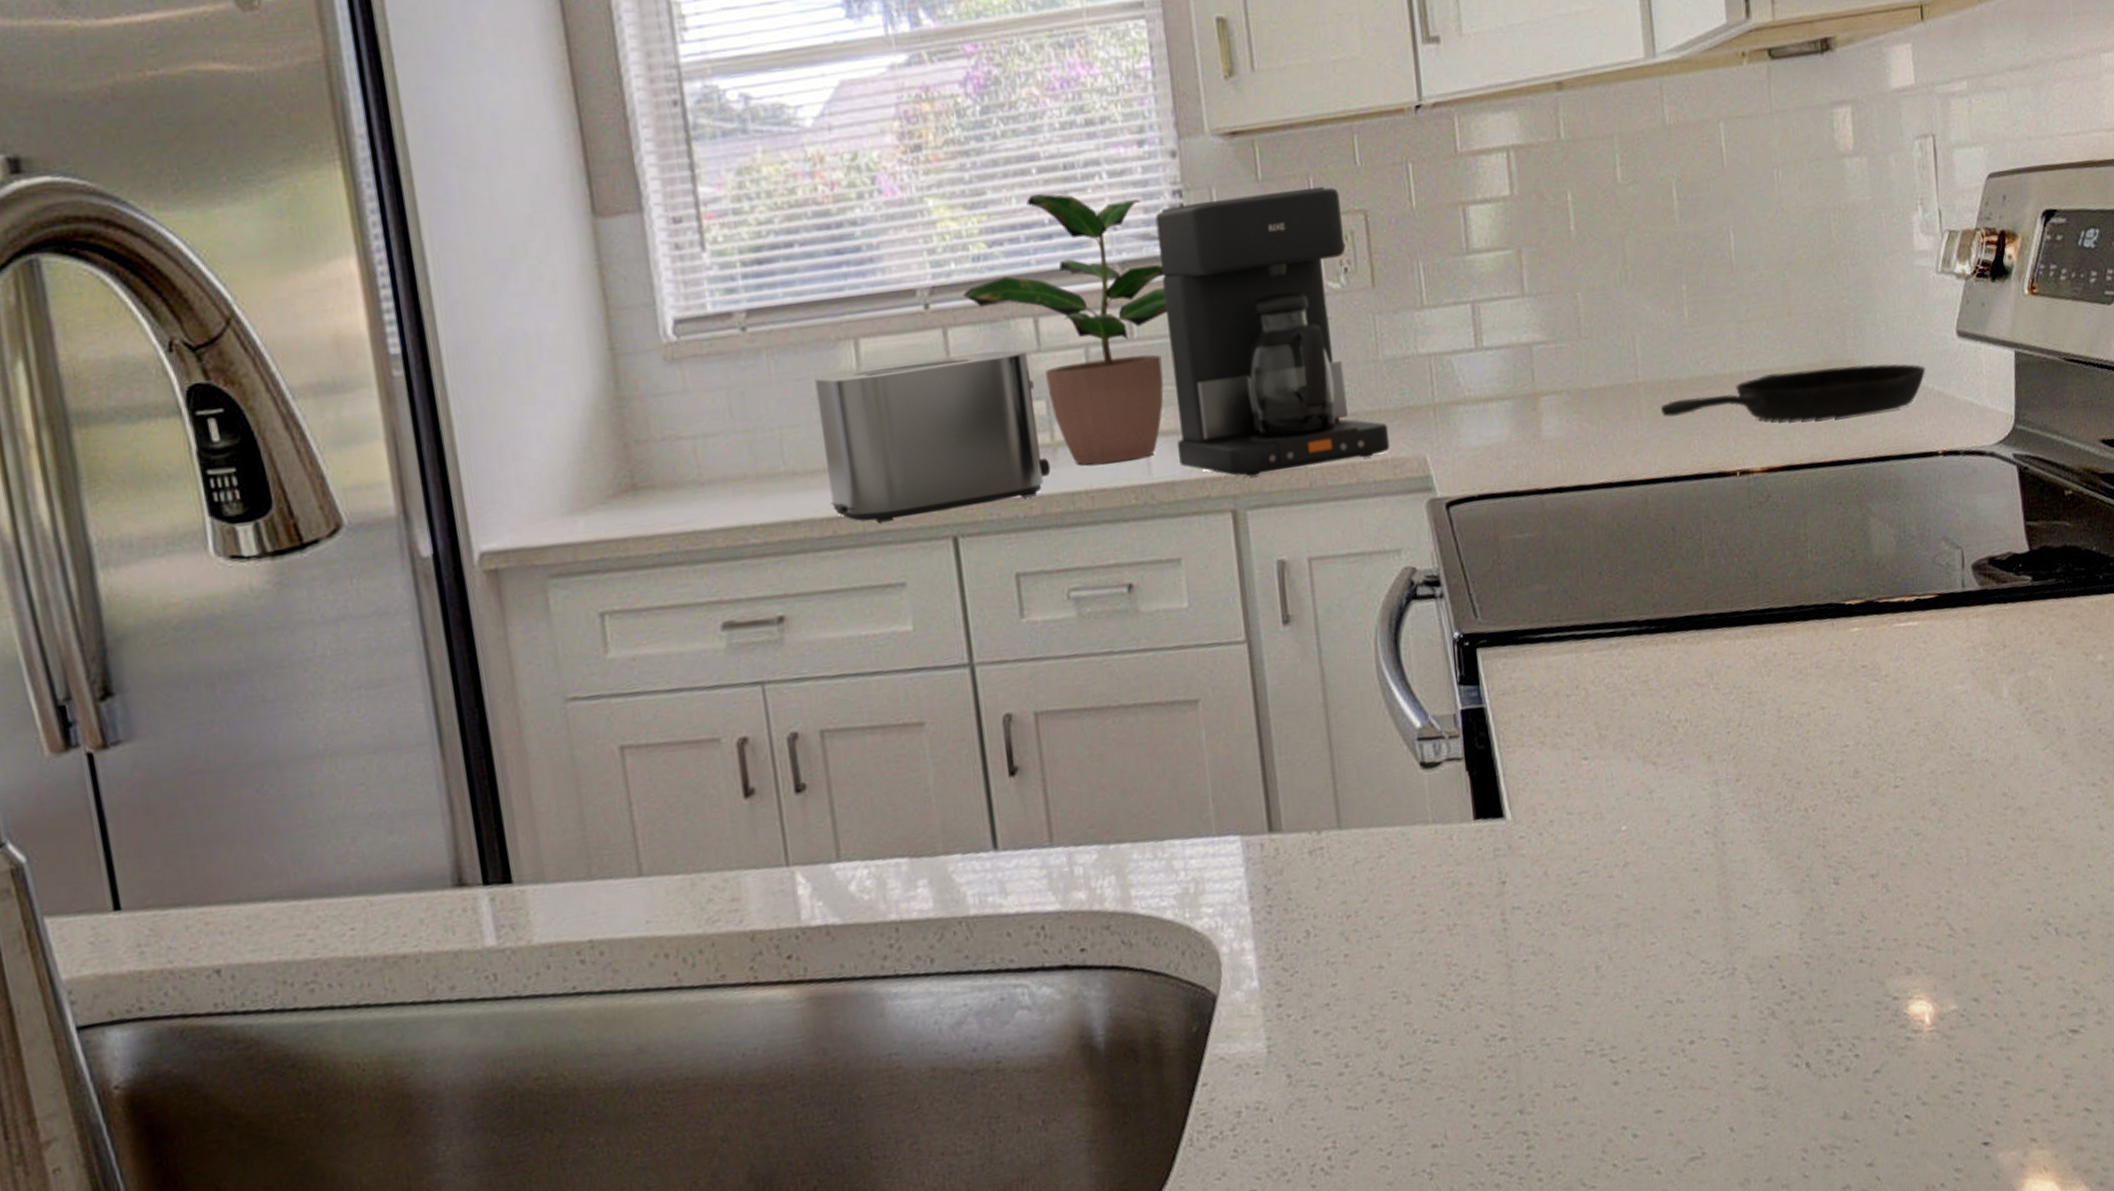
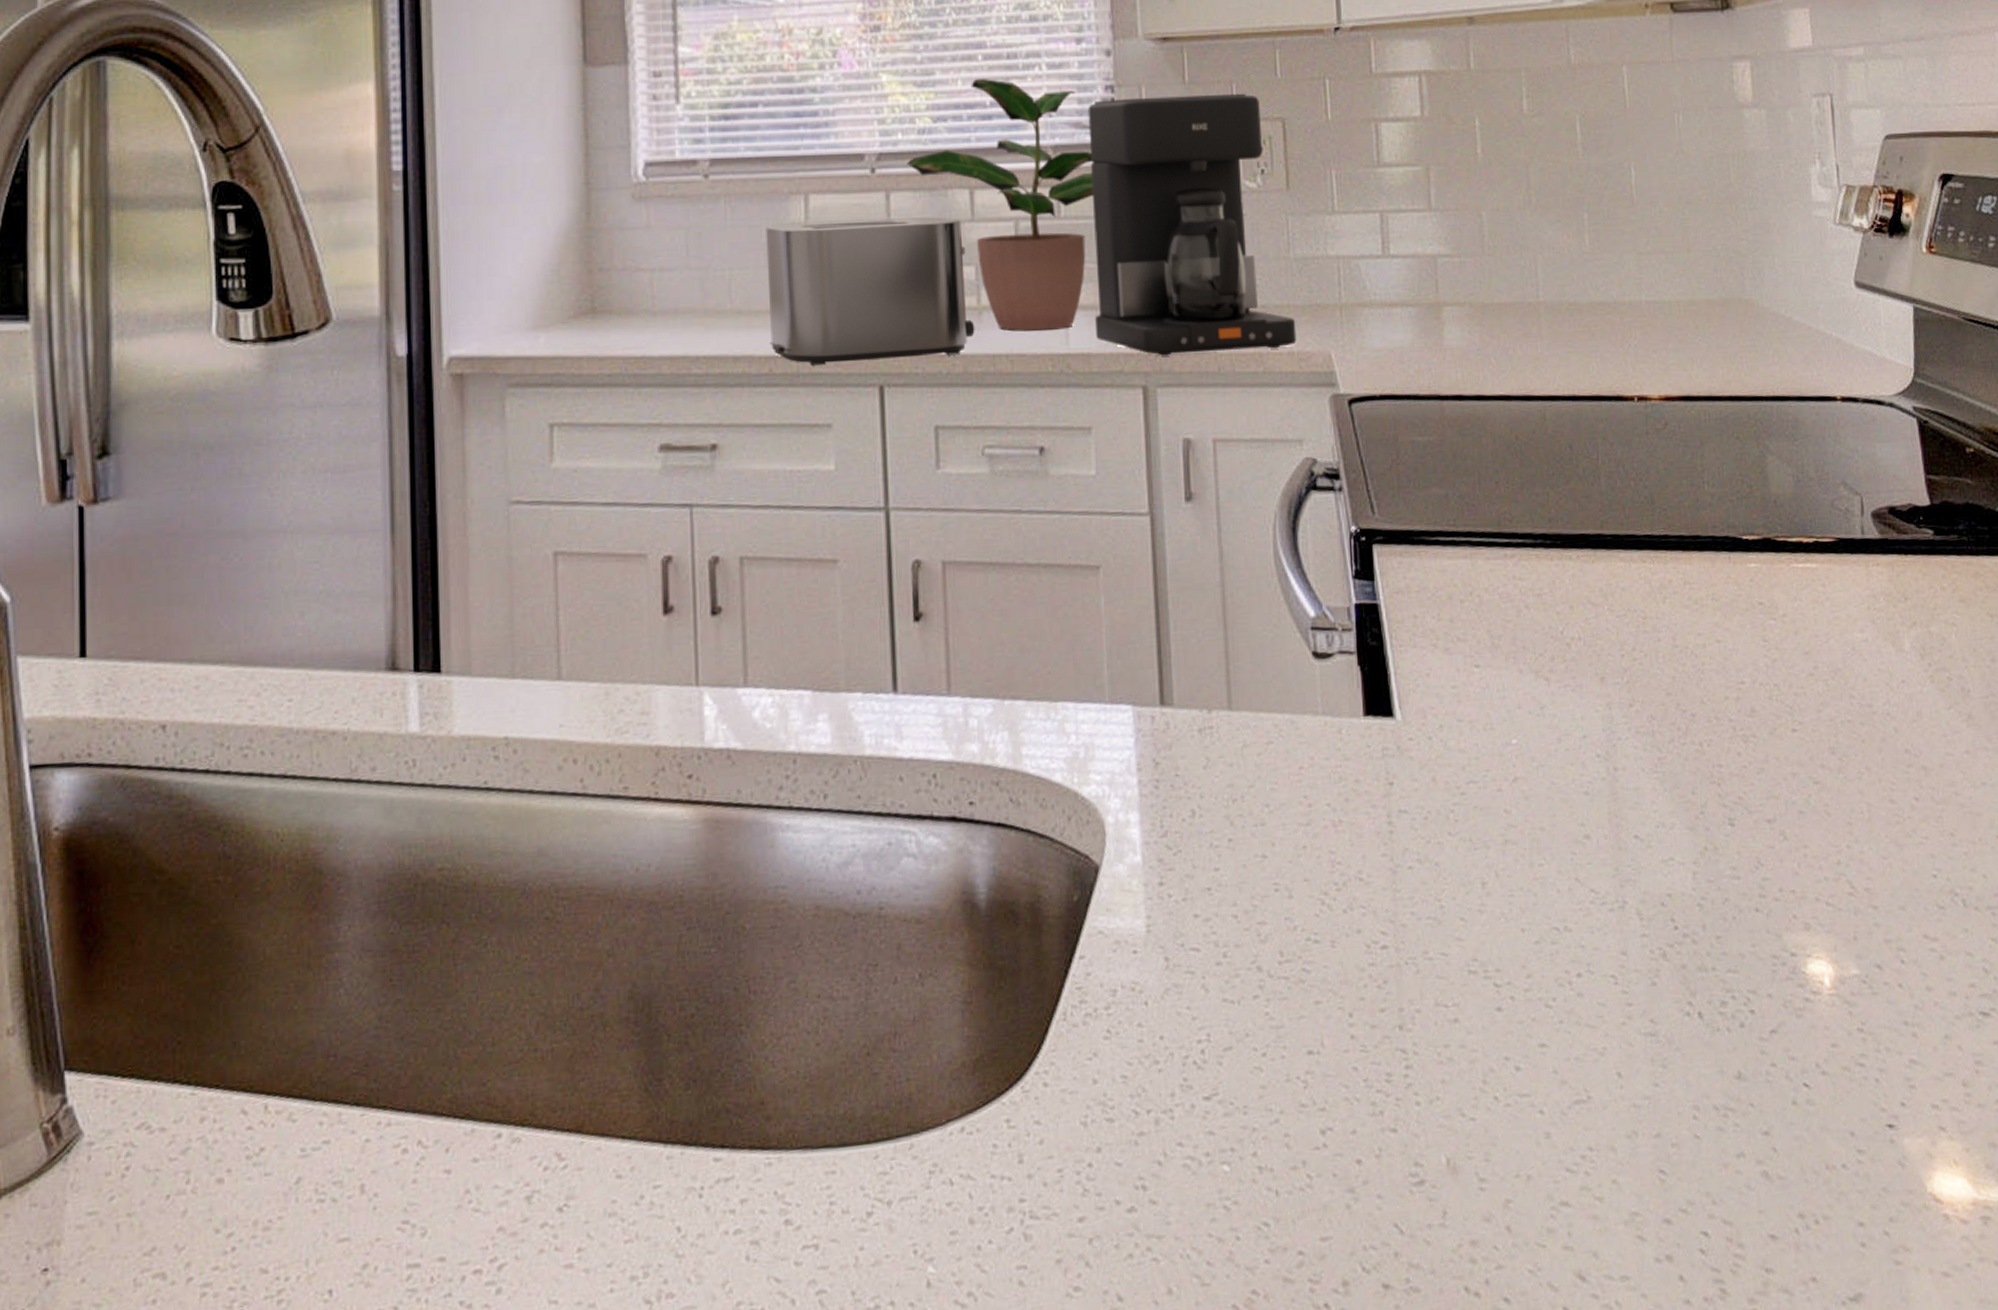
frying pan: present [1661,363,1926,421] -> none [1561,304,1824,355]

